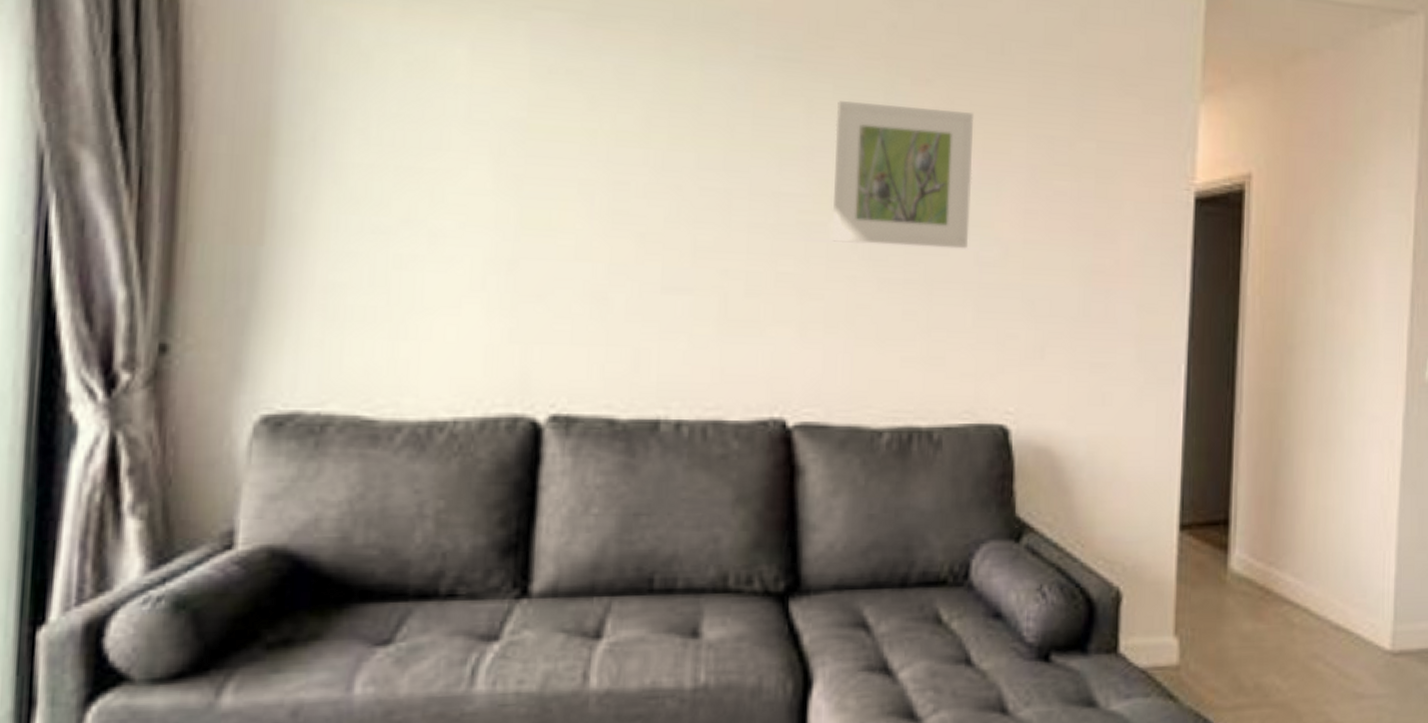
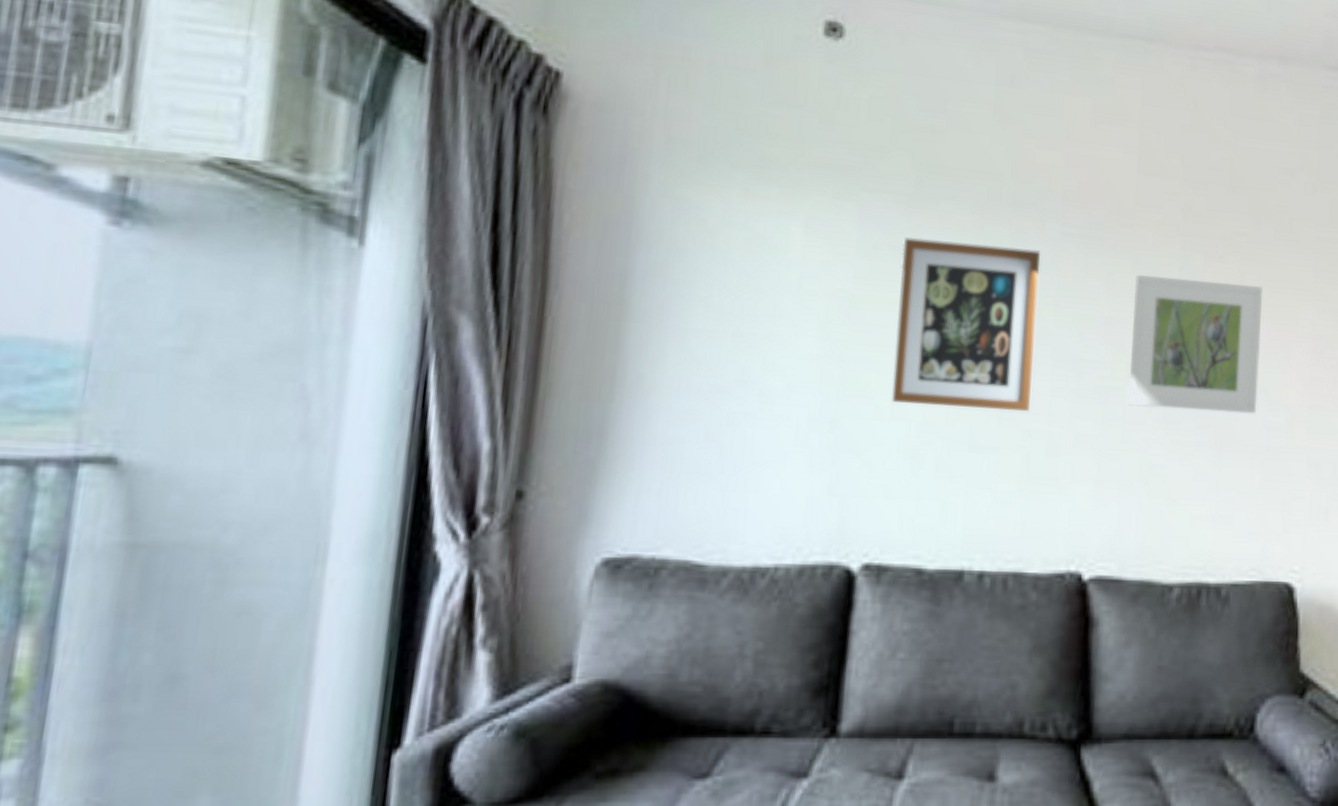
wall art: none [575,60,734,250] -> present [891,237,1041,412]

